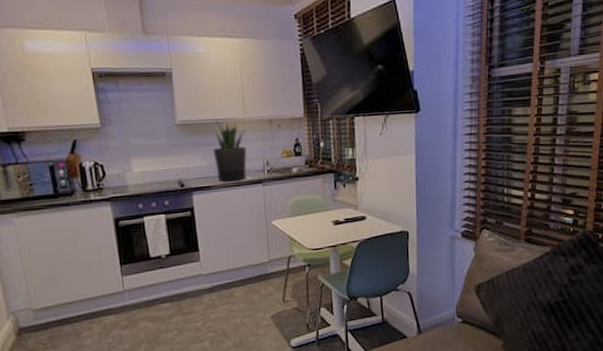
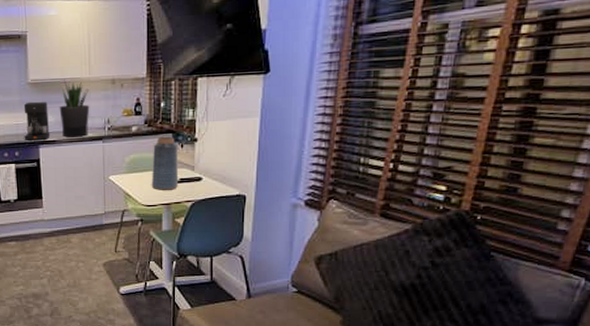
coffee maker: none [172,144,205,187] -> present [23,101,50,140]
vase: none [315,176,344,232] -> present [151,136,179,190]

